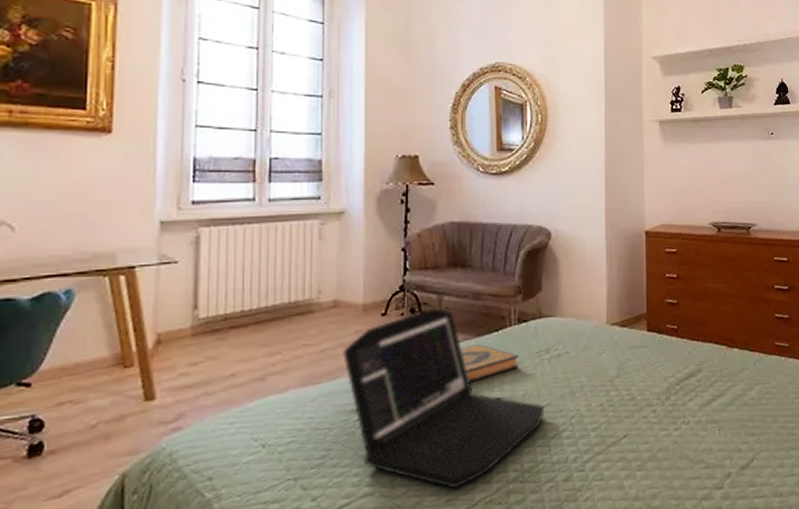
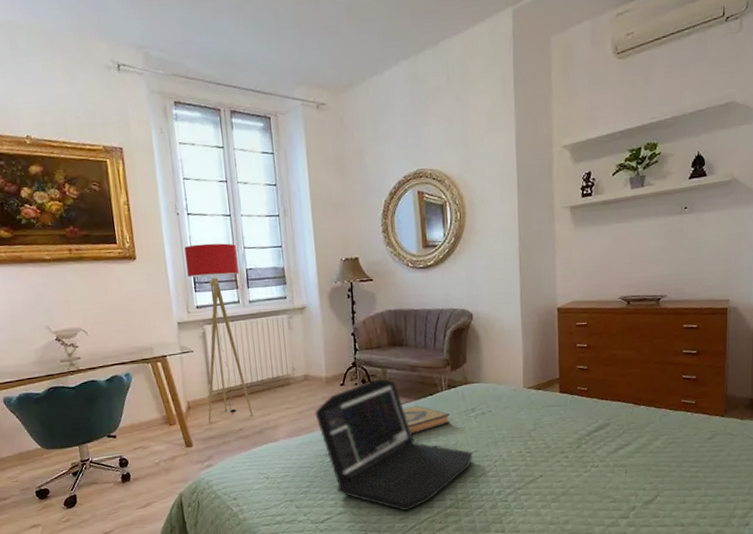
floor lamp: none [185,121,261,365] -> present [184,243,253,423]

